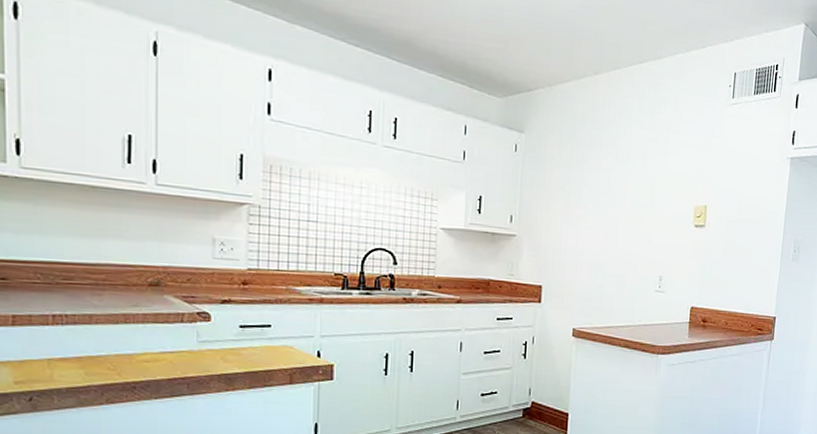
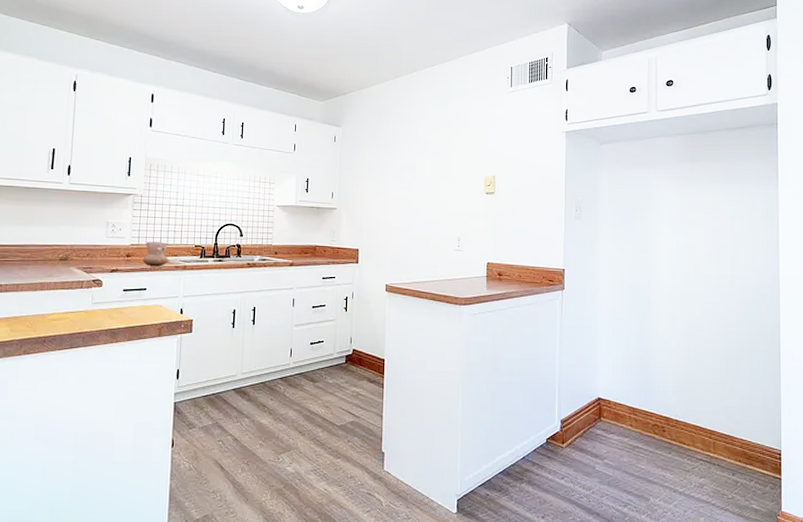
ceramic jug: none [264,266,300,298] -> present [142,241,169,266]

